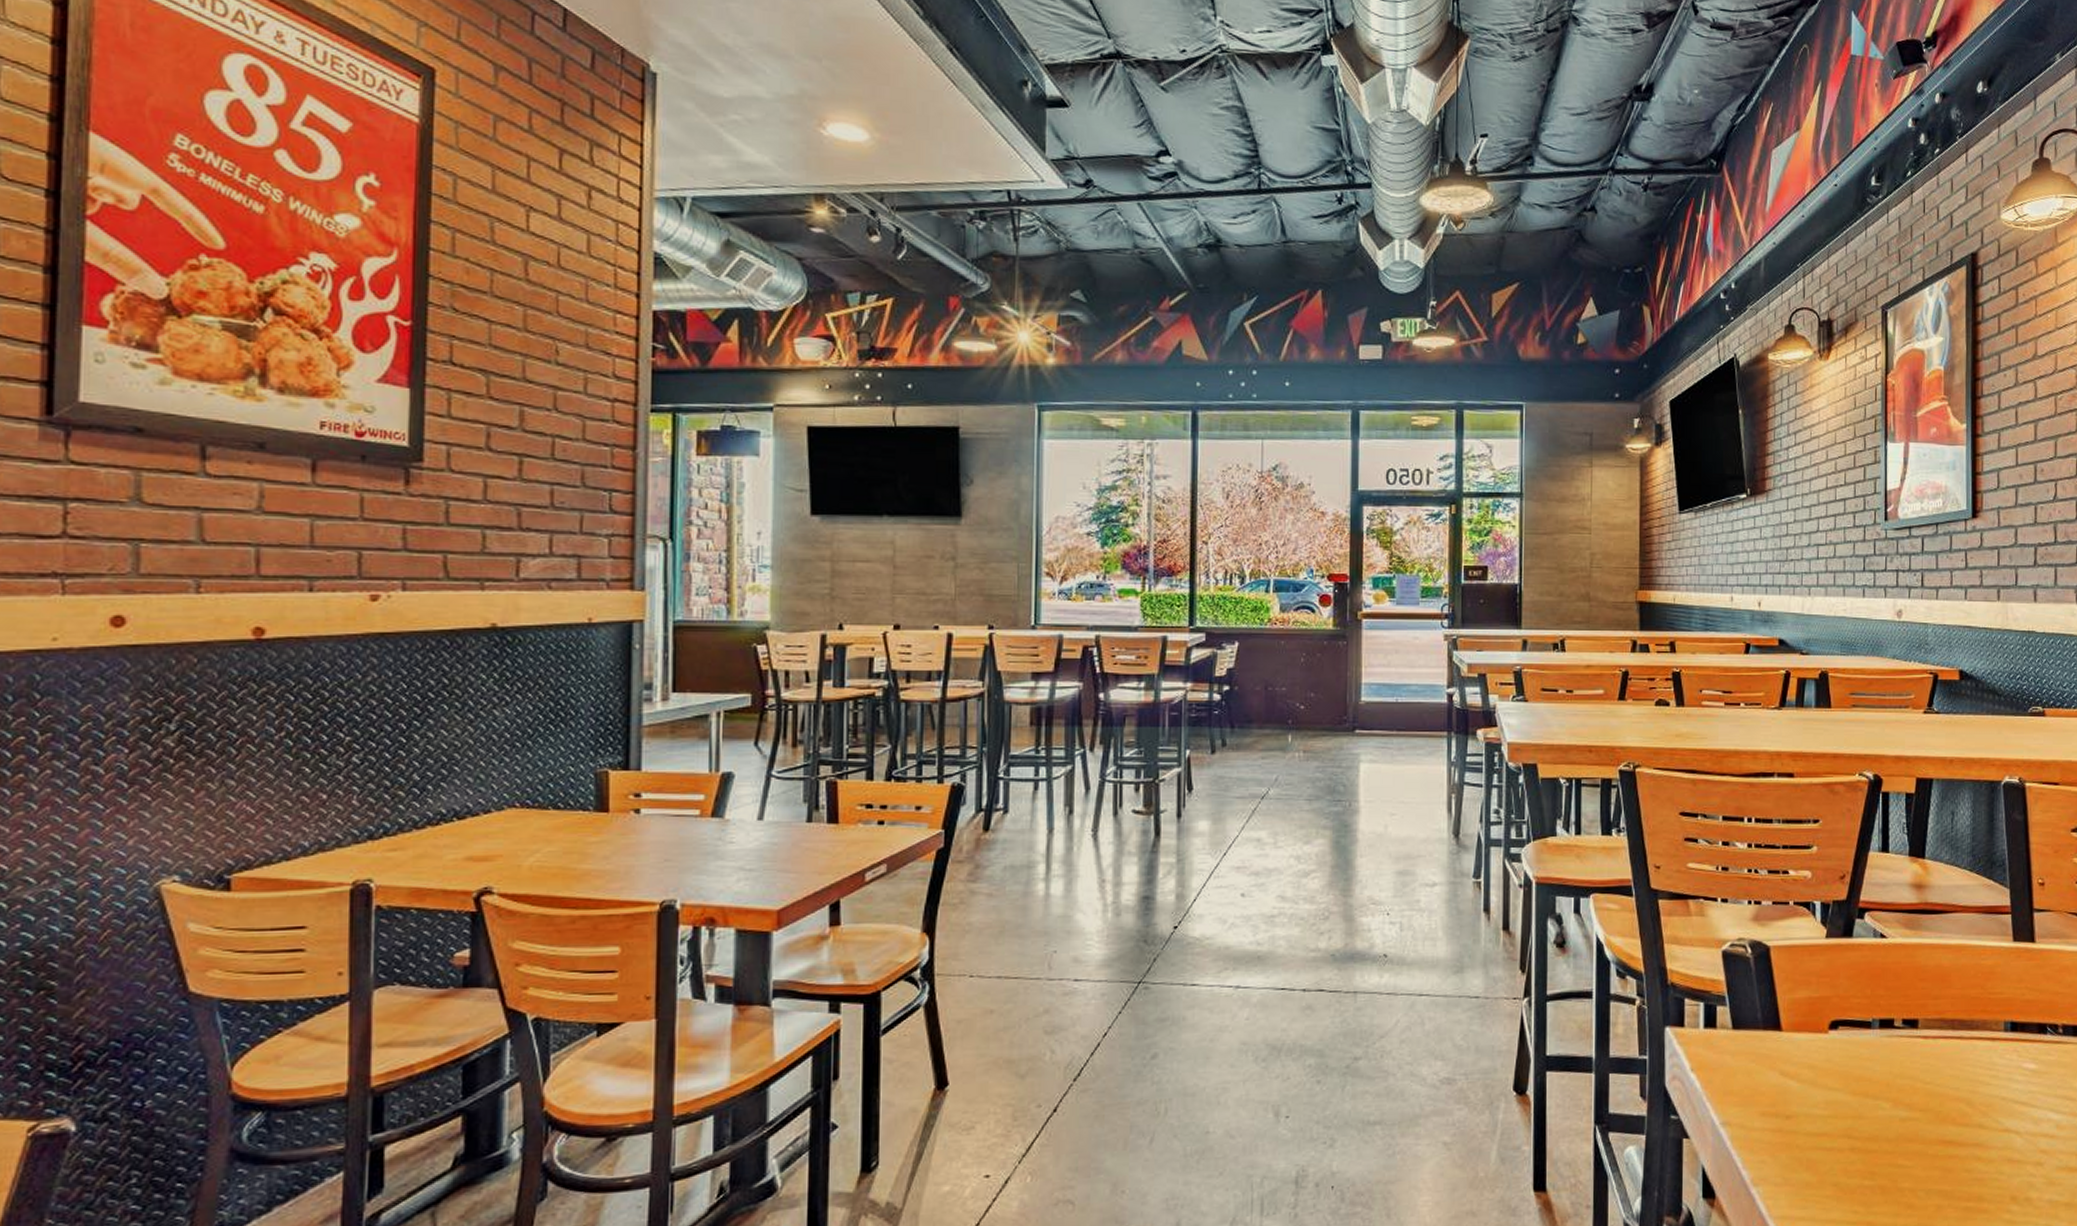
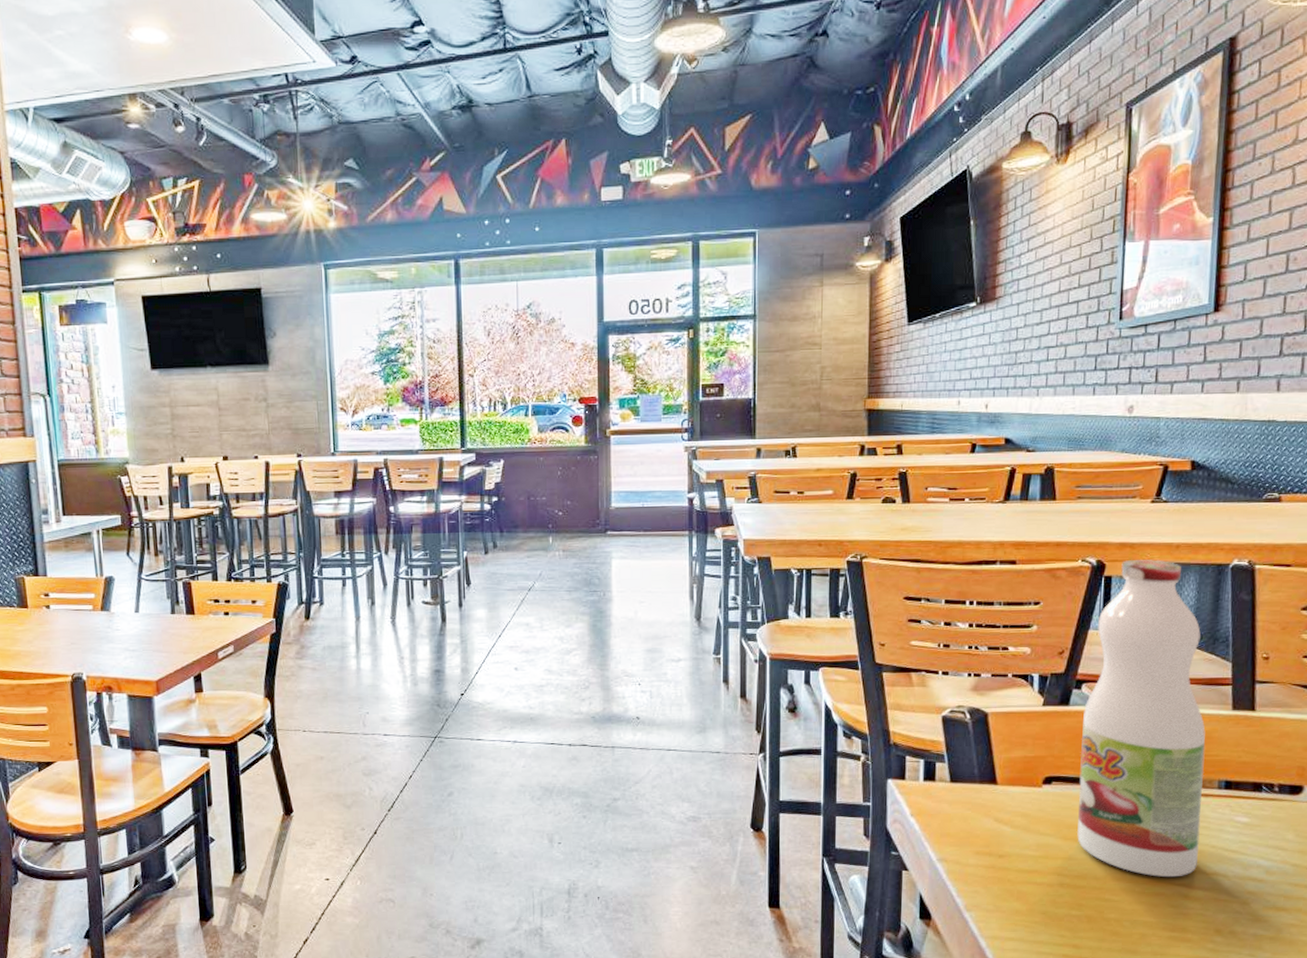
juice bottle: none [1865,775,1990,1137] -> present [1077,559,1206,878]

